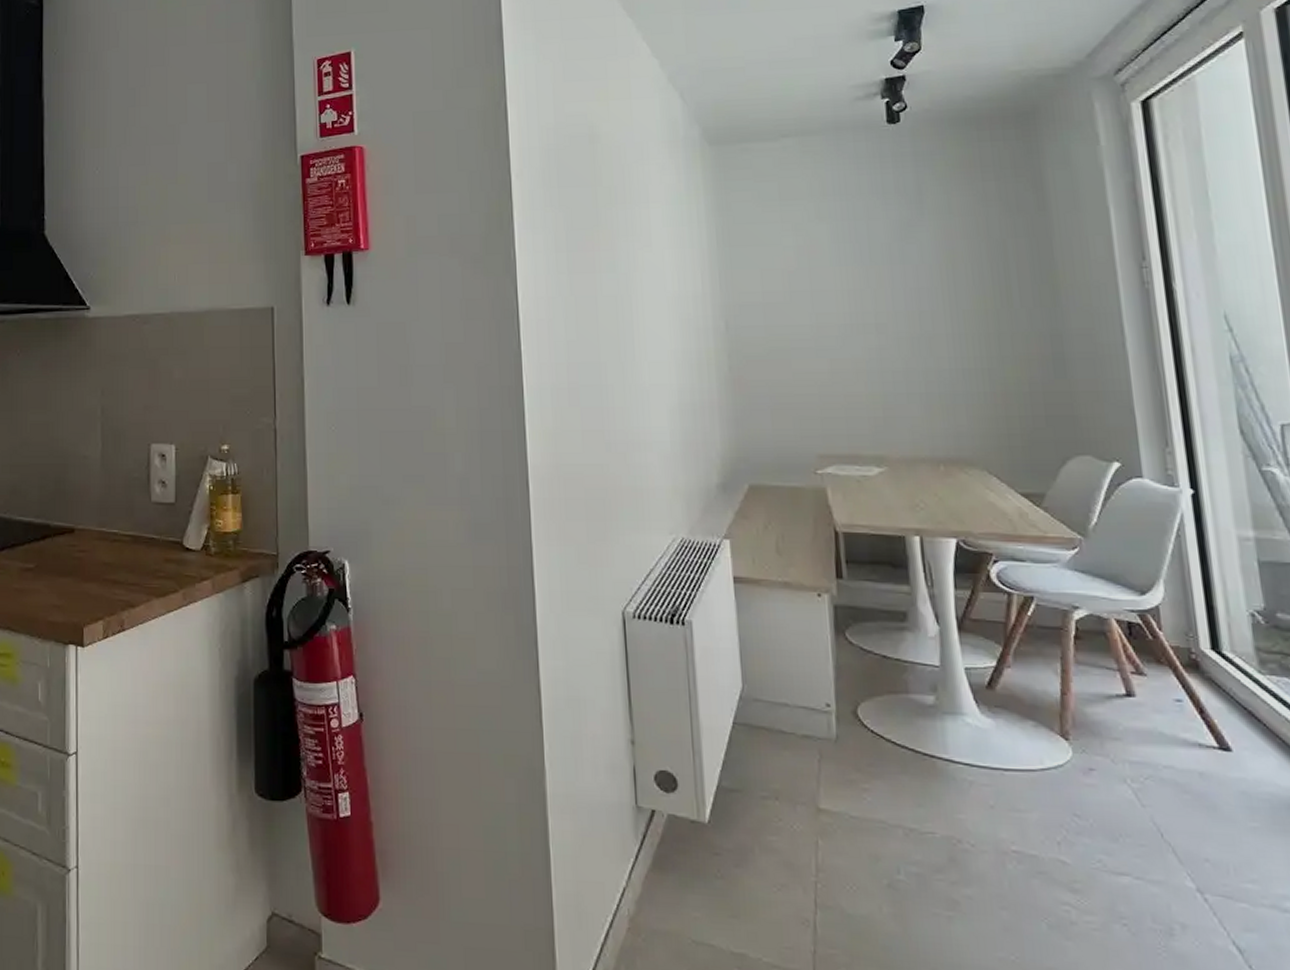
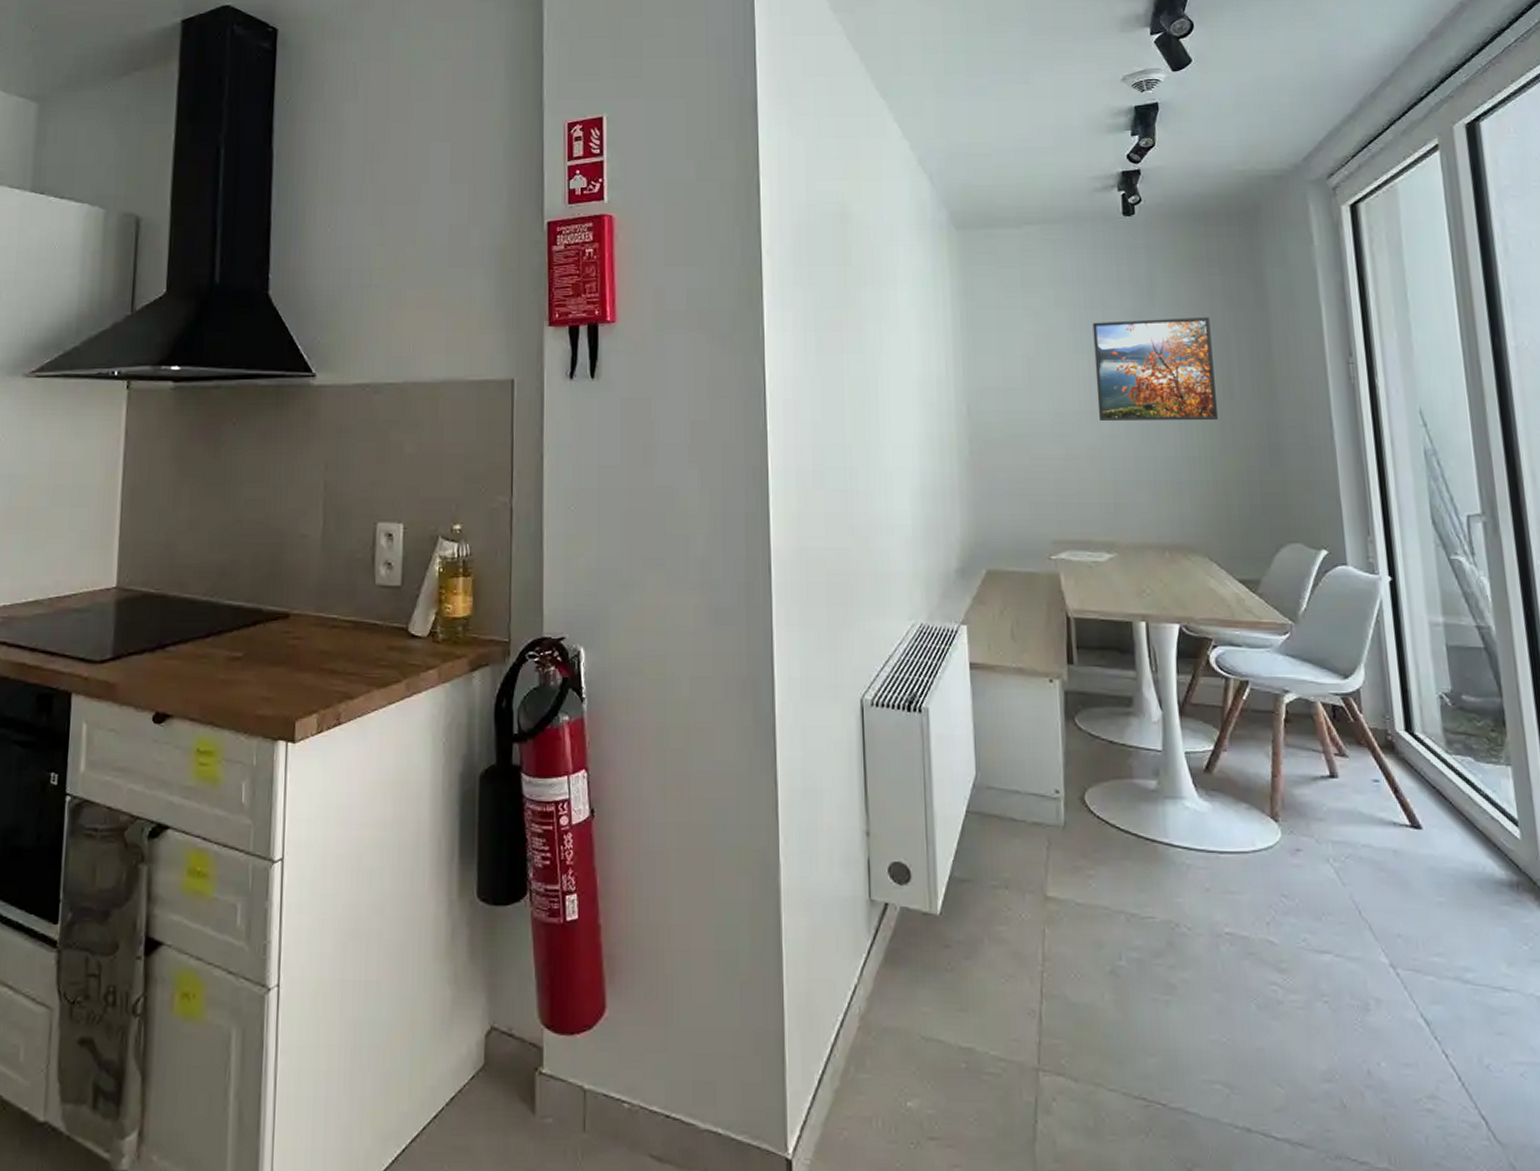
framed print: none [856,223,996,333] -> present [1092,316,1219,421]

